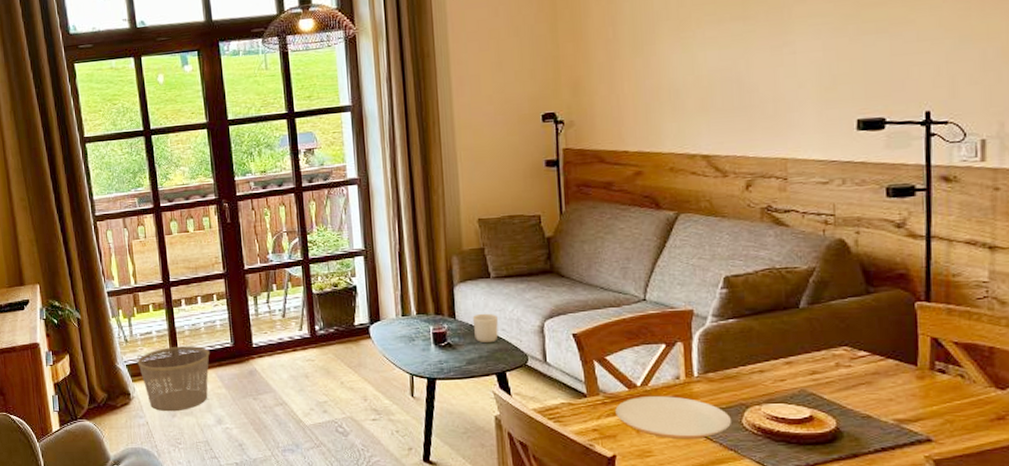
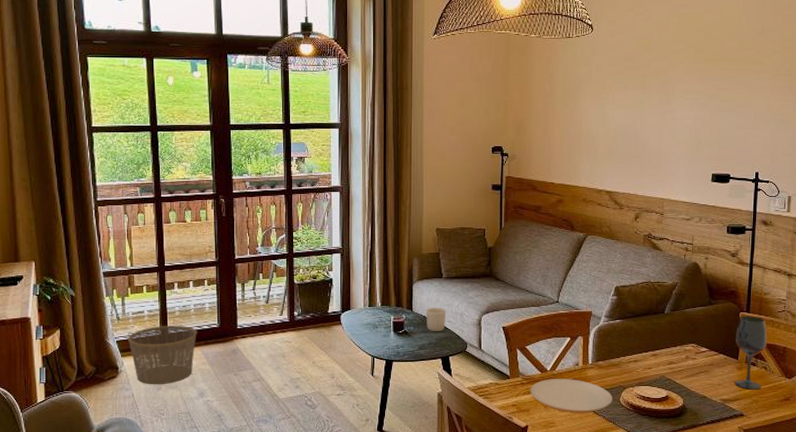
wineglass: none [911,306,961,406] -> present [734,316,767,390]

